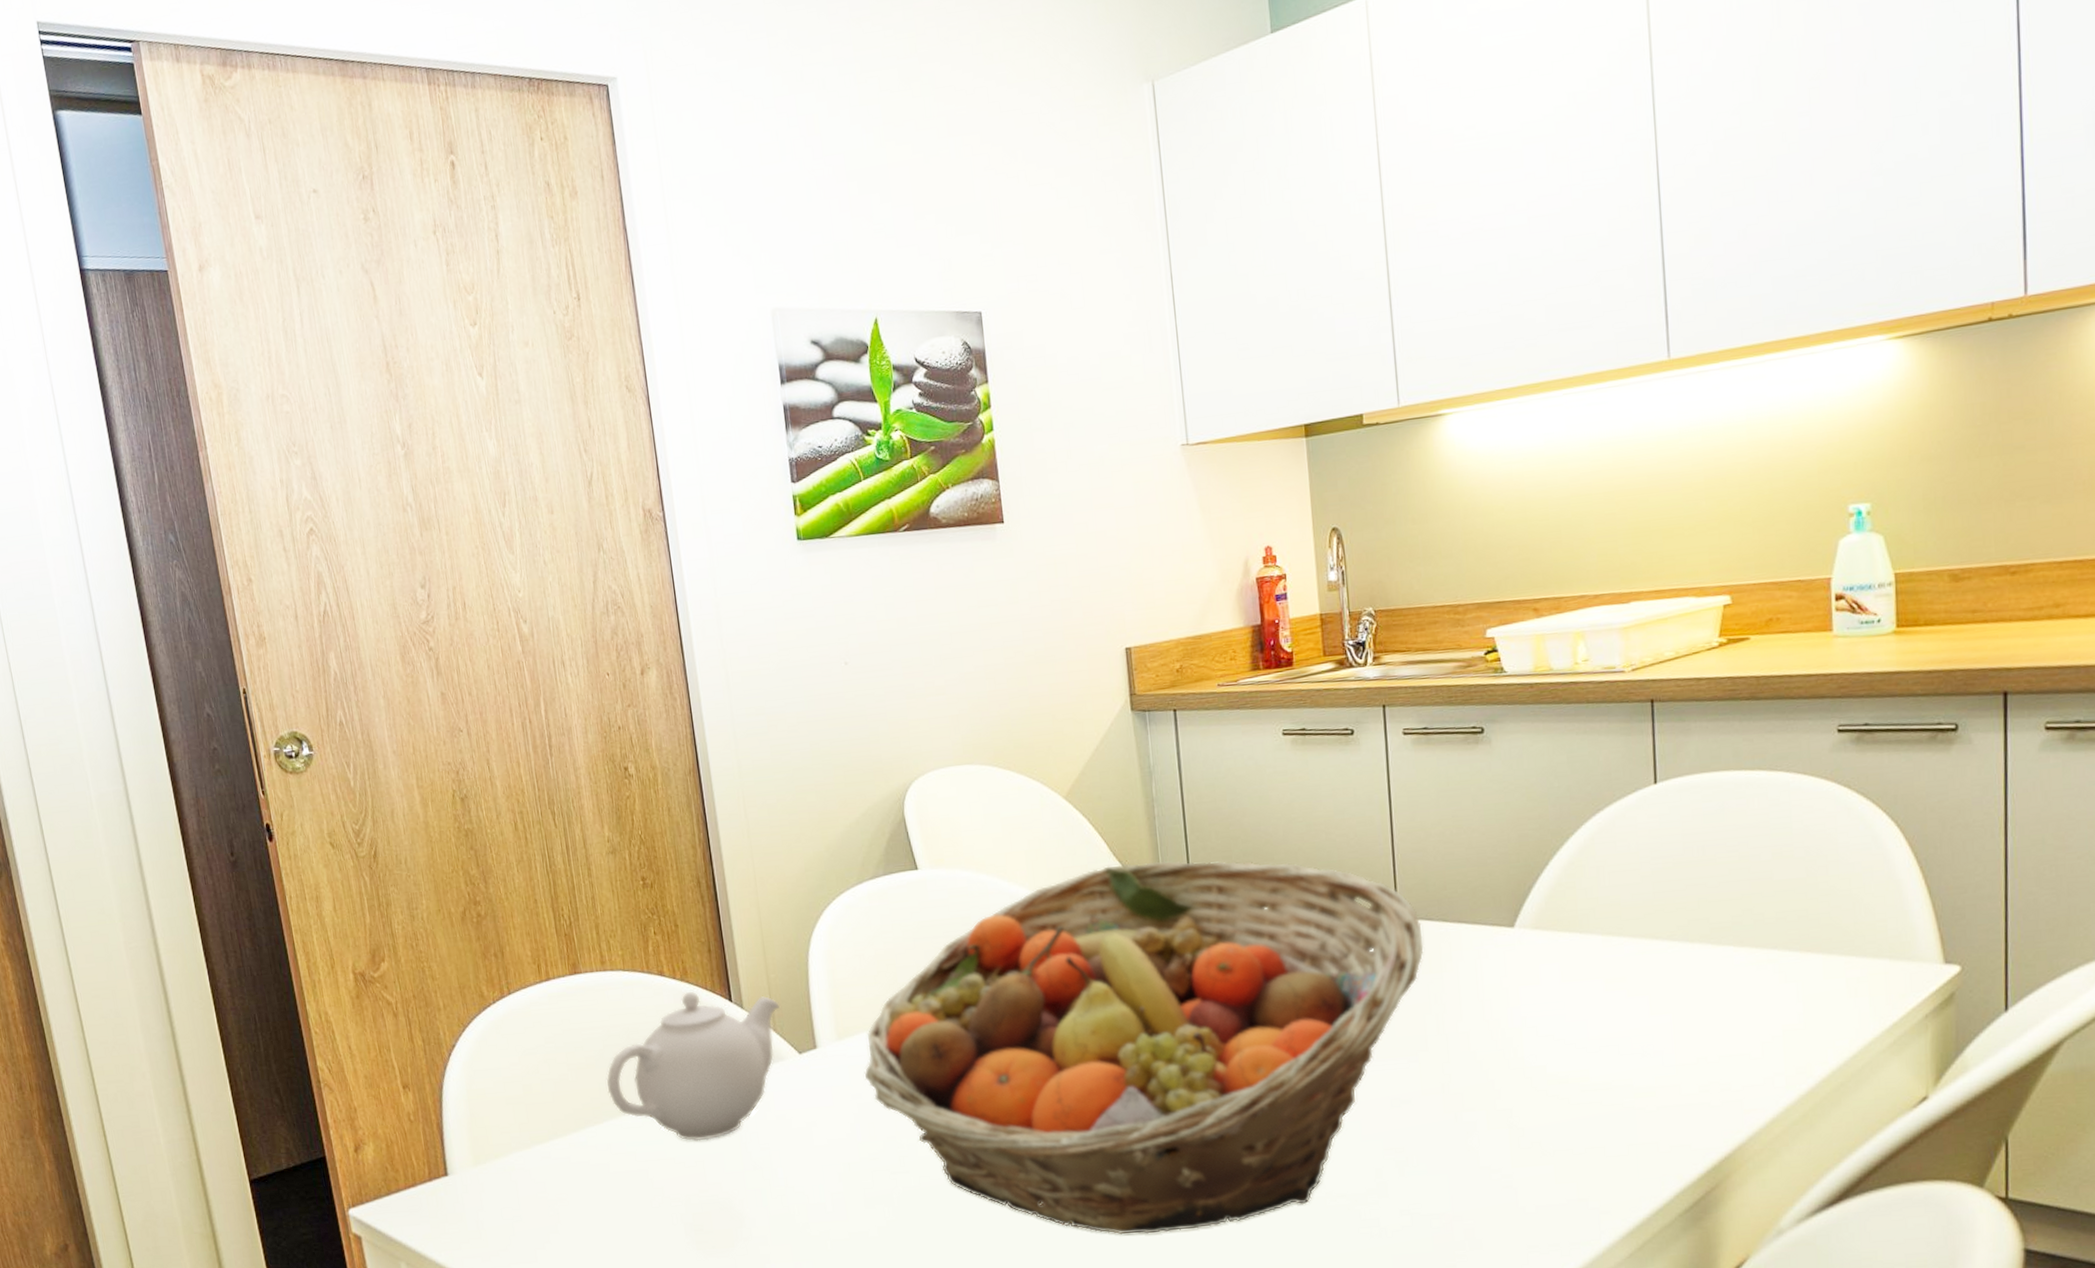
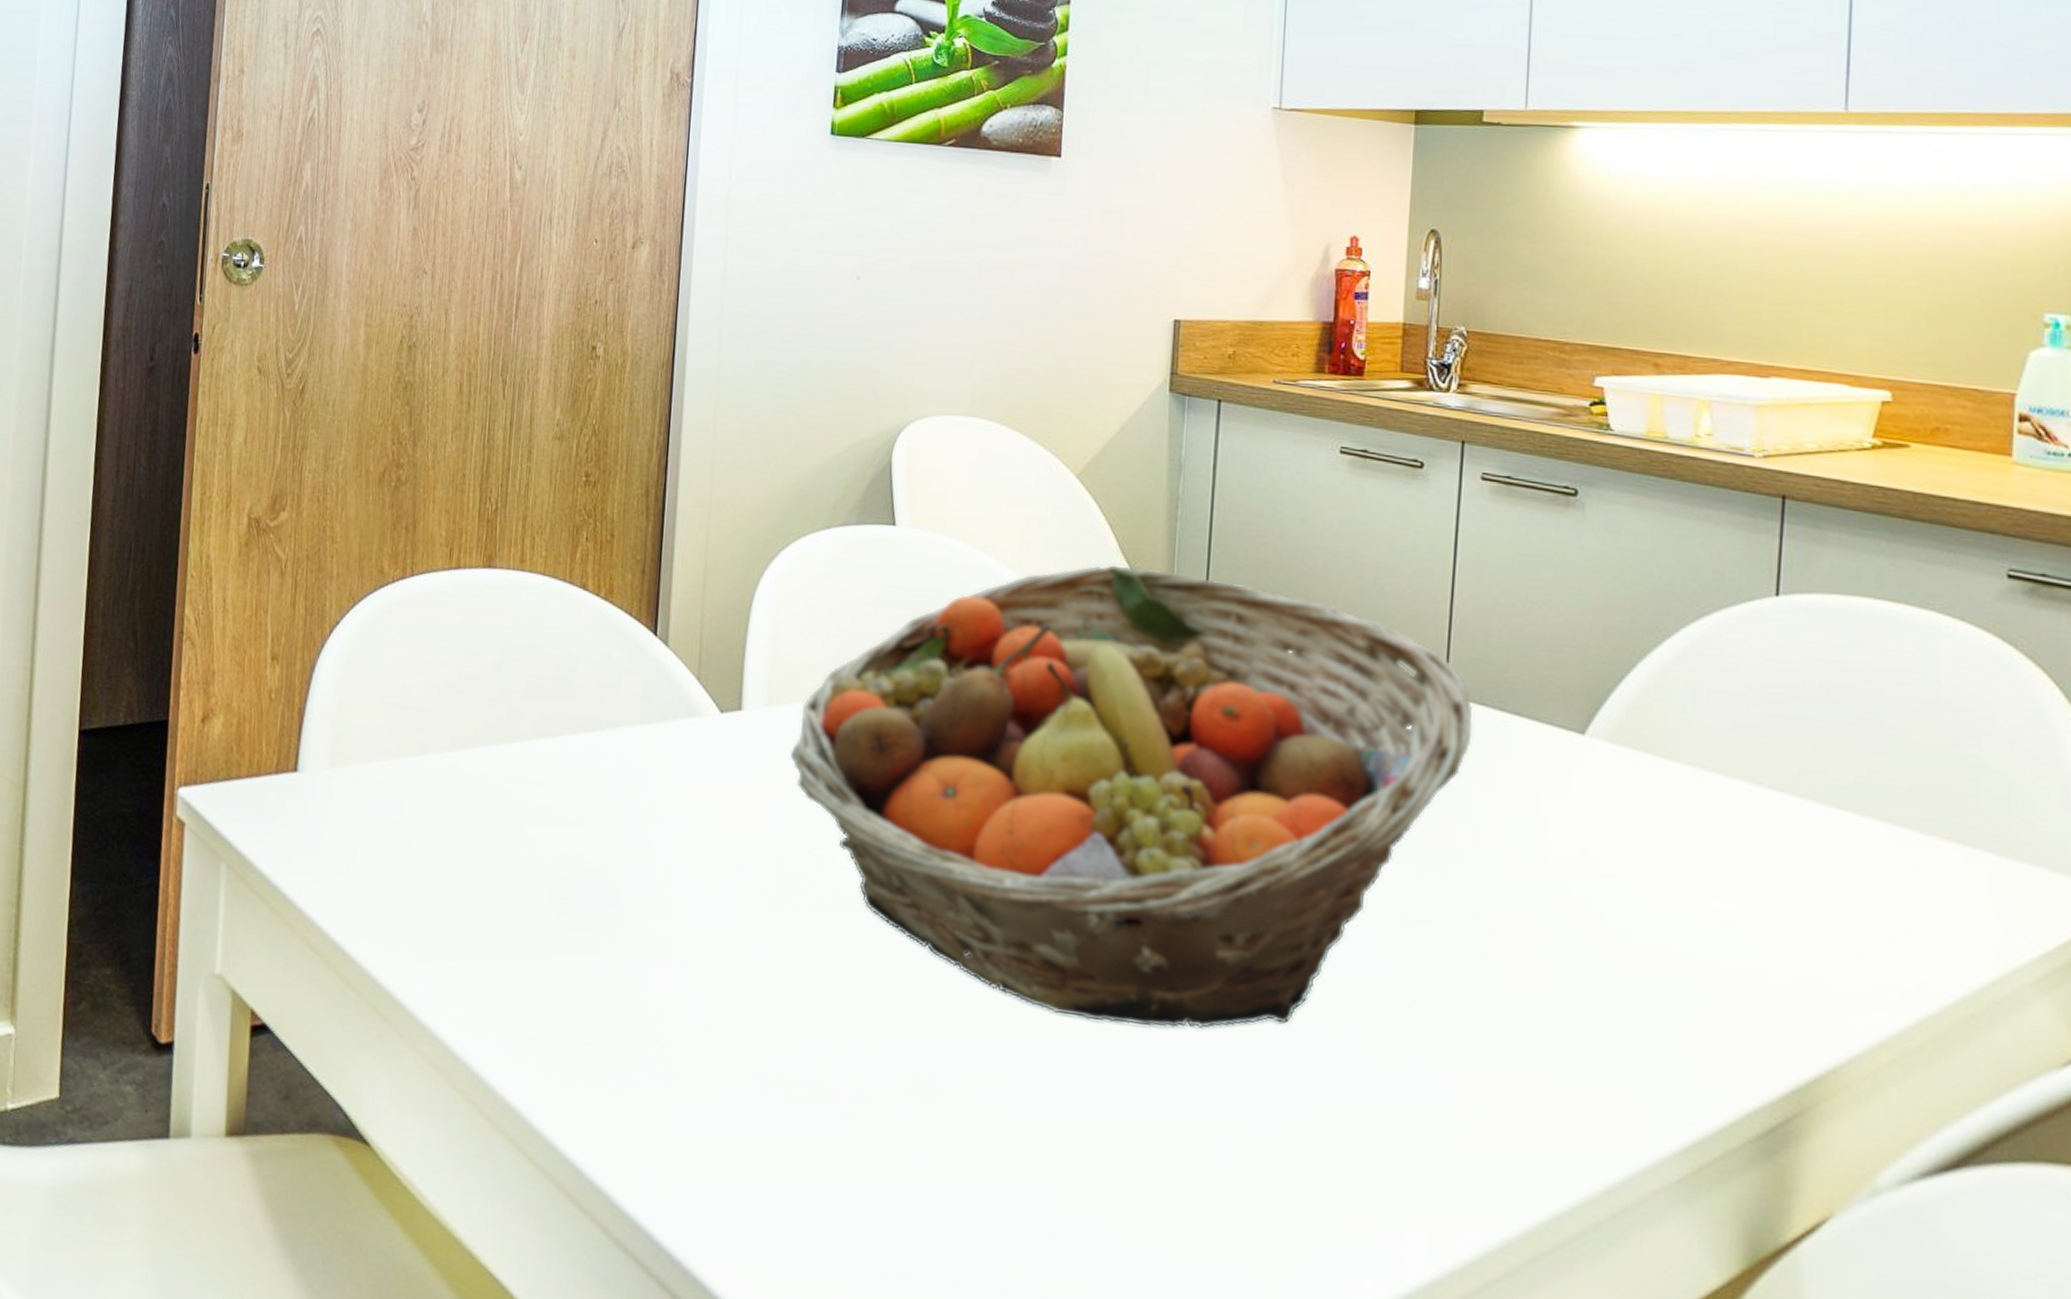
teapot: present [606,991,781,1142] -> none [496,613,711,793]

